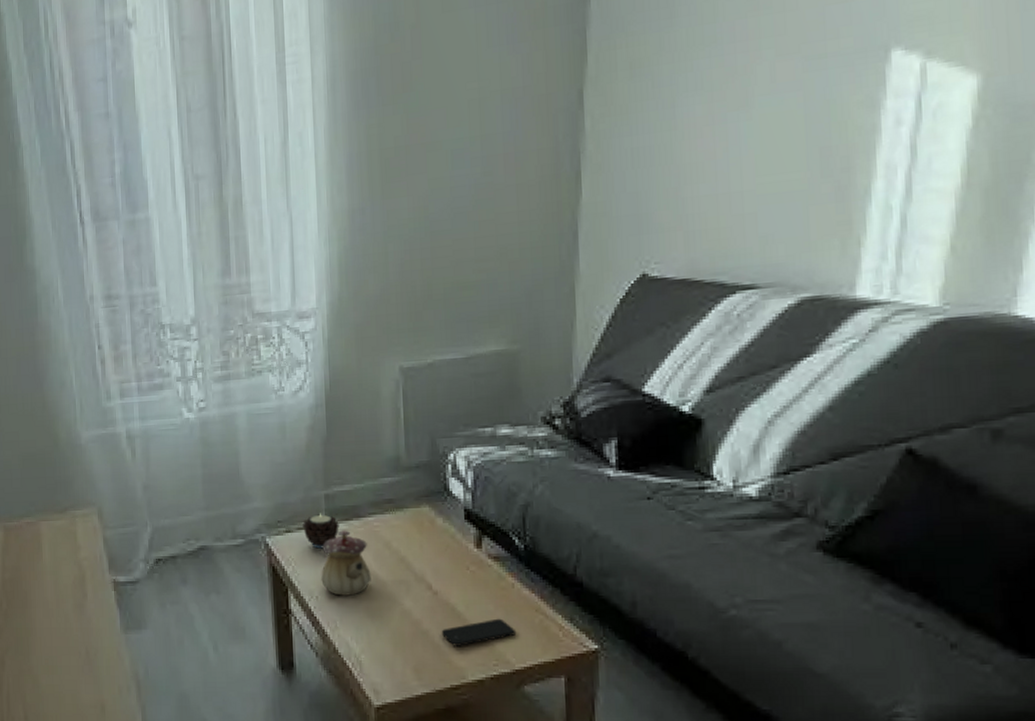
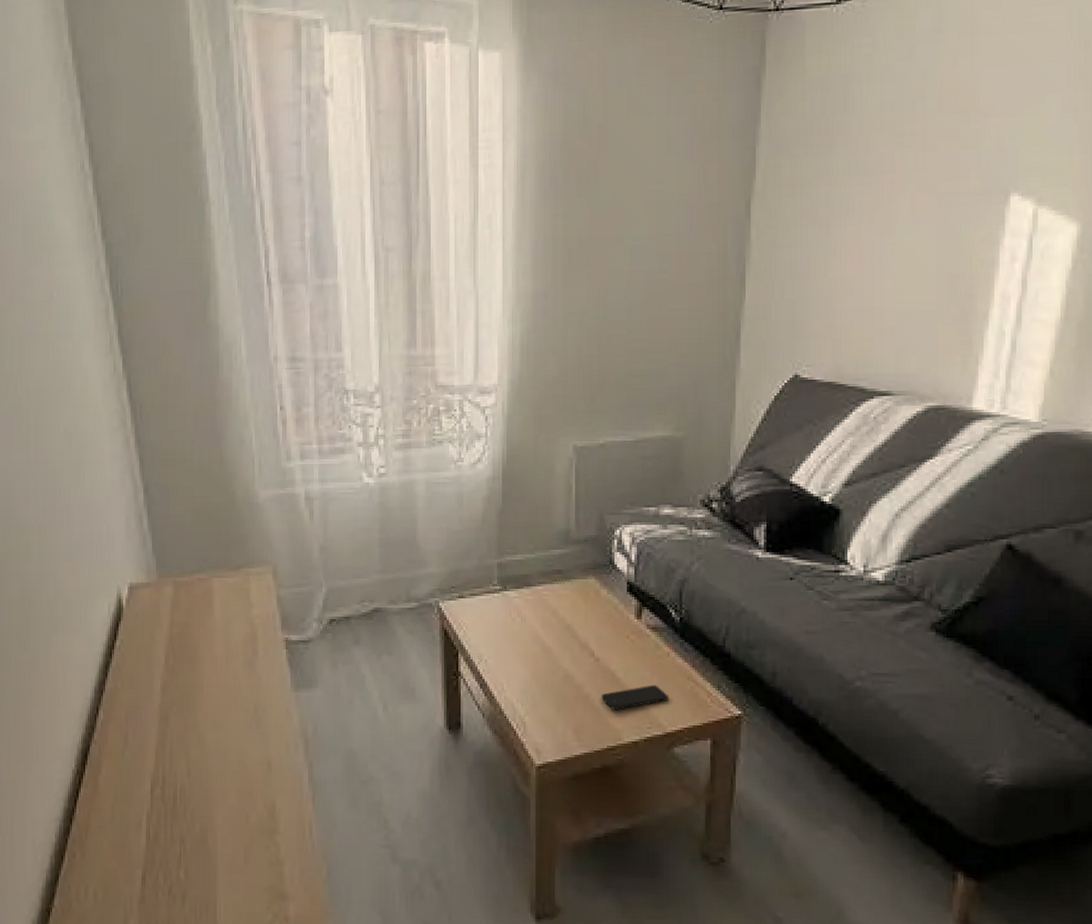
candle: present [301,513,339,549] -> none [474,580,510,614]
teapot: present [321,530,371,596] -> none [491,597,538,660]

